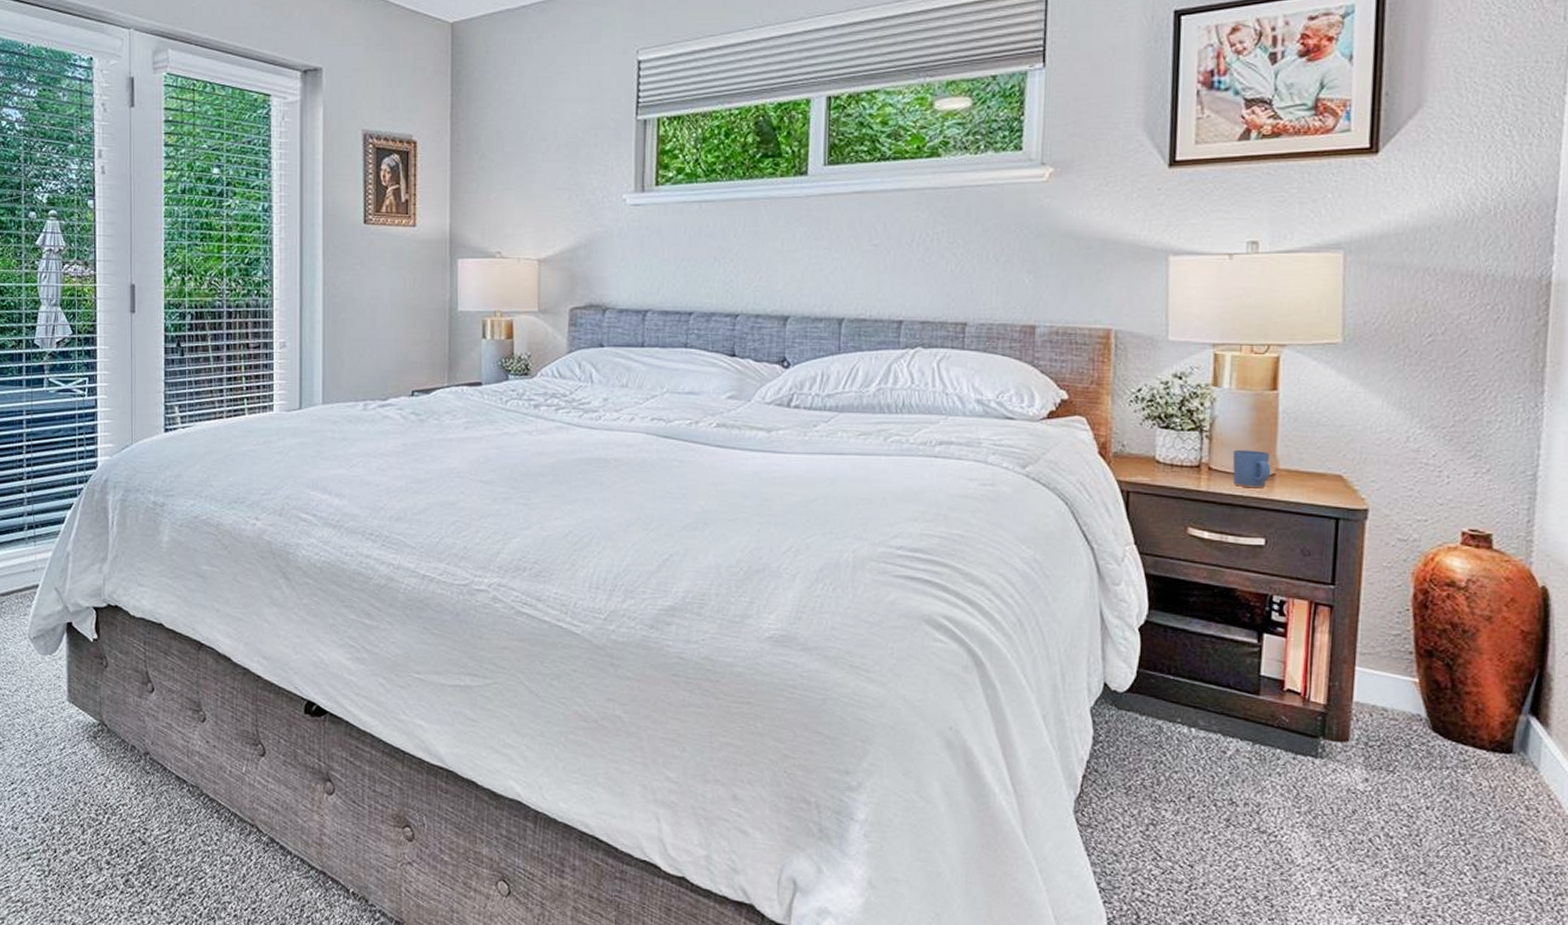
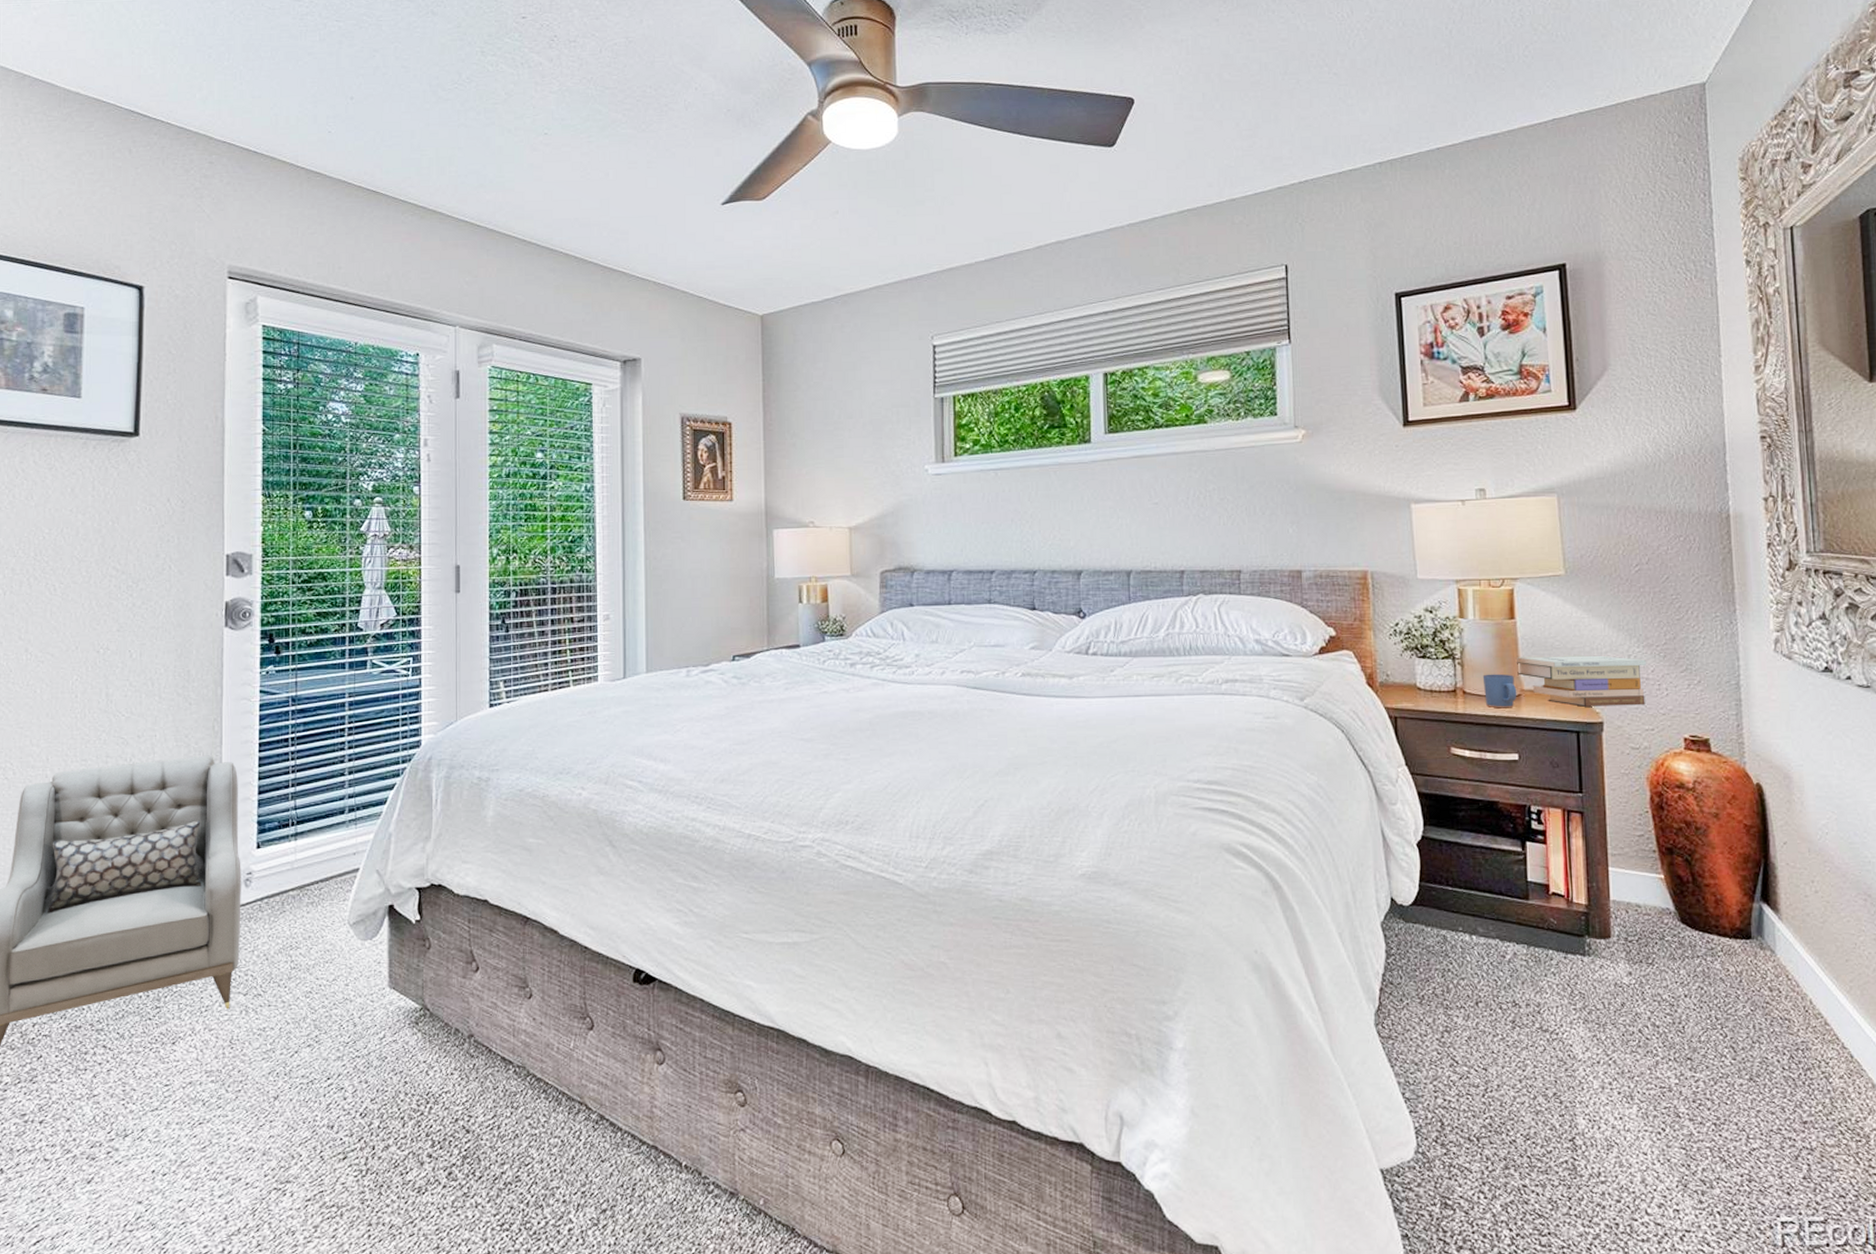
books: none [1272,432,1429,493] -> present [1514,655,1647,707]

